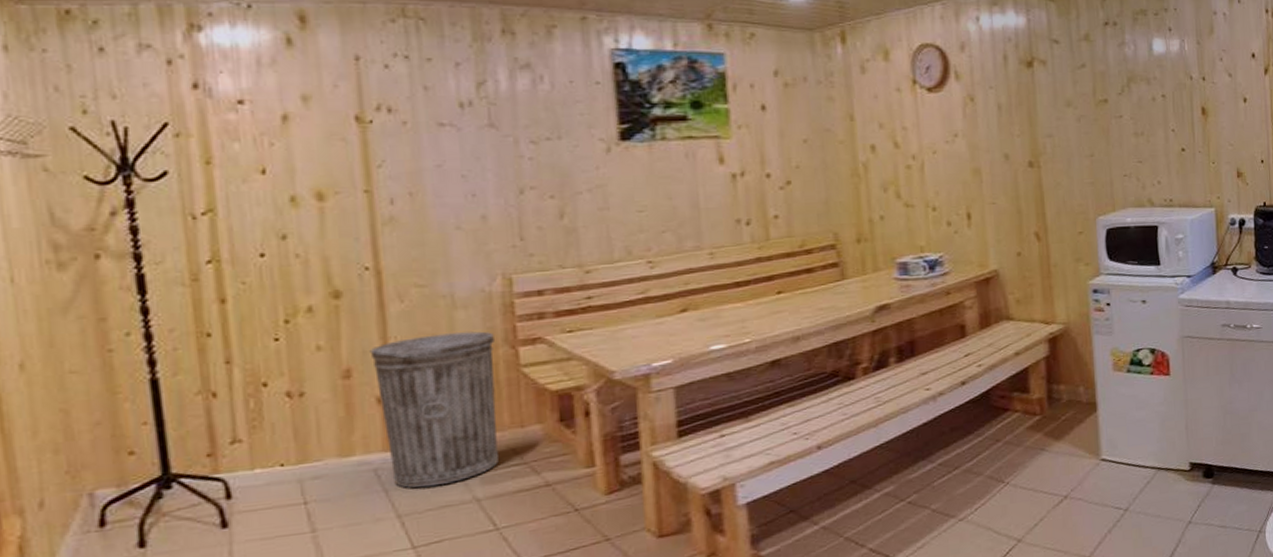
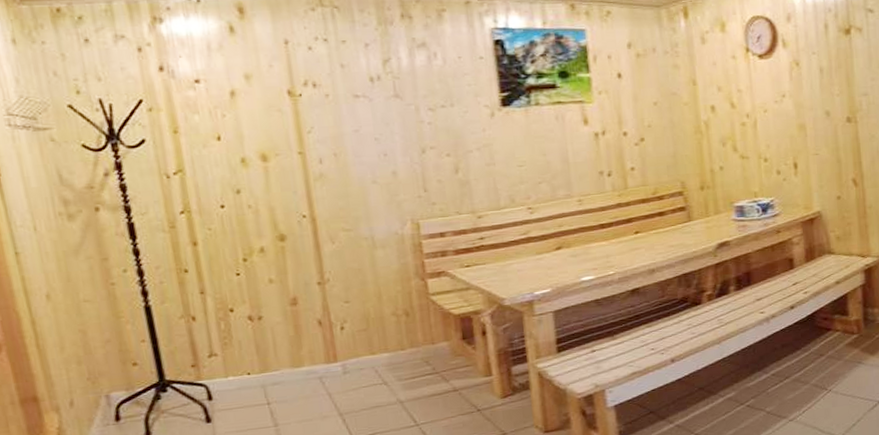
trash can: present [369,331,500,488] -> none [310,266,416,392]

